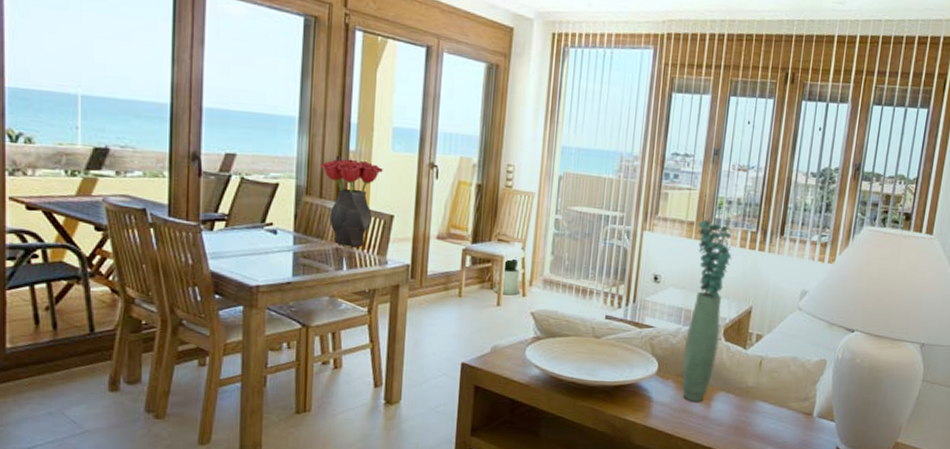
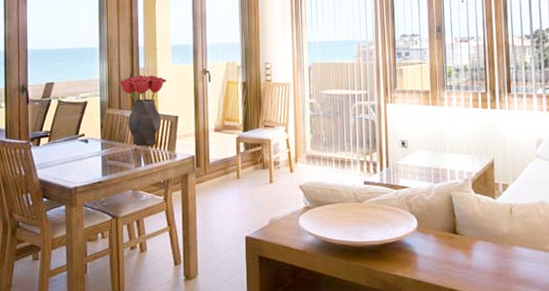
planter: present [492,257,521,296] -> none [265,139,289,173]
vase: present [681,211,732,403] -> none [433,81,470,253]

